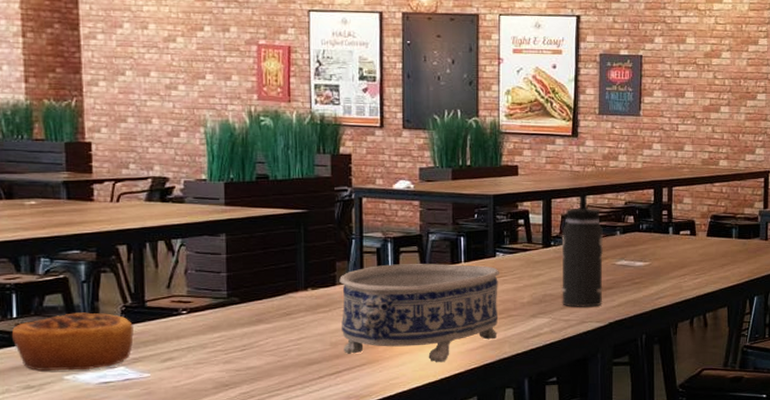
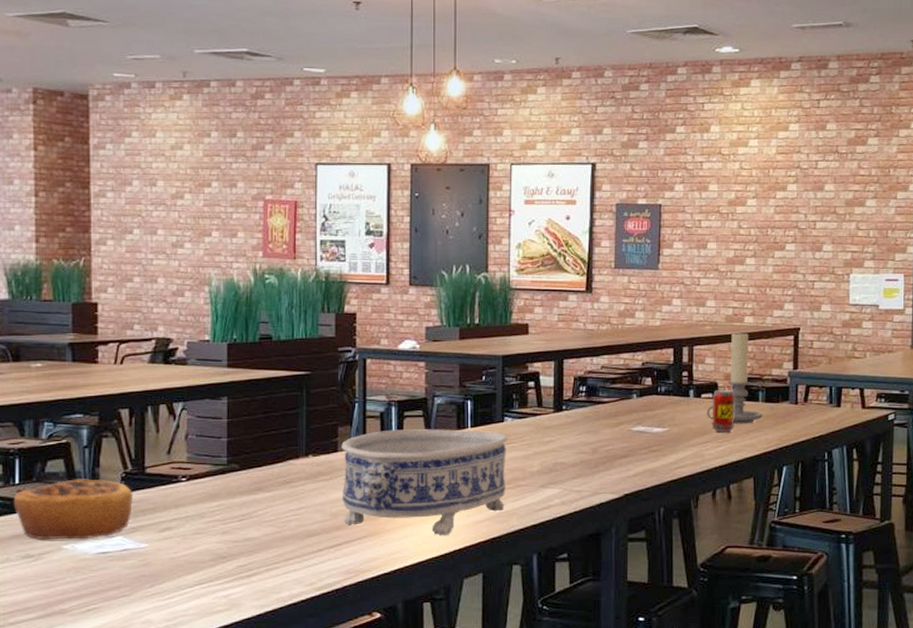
thermos bottle: present [561,192,603,307] -> none [574,351,618,477]
candle holder: none [685,174,736,258] -> present [707,332,763,424]
beverage can: none [689,226,710,266] -> present [712,389,734,433]

